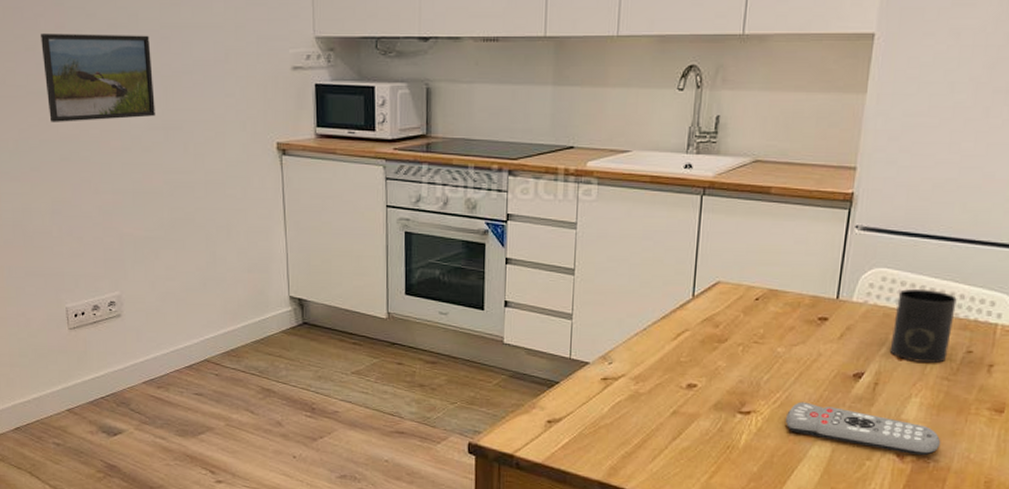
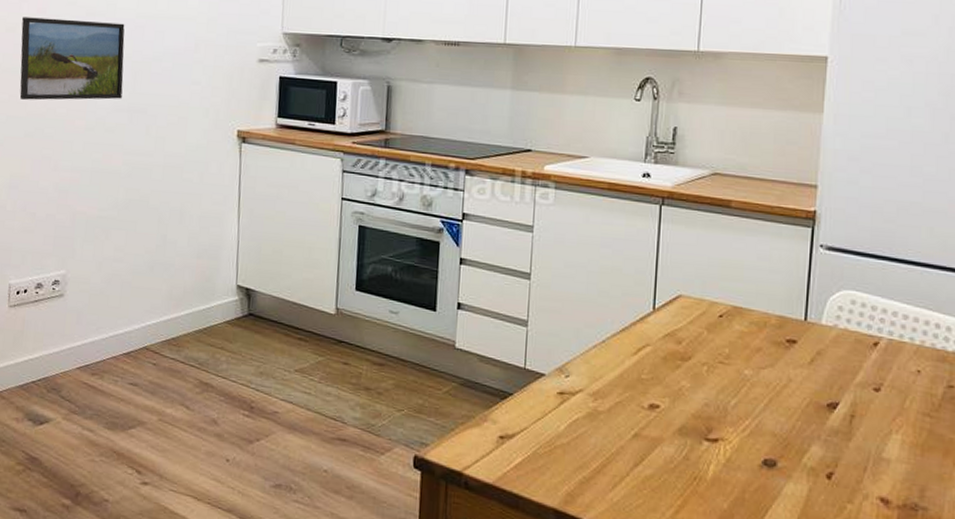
remote control: present [786,401,941,456] -> none [757,431,928,502]
mug: present [889,288,957,363] -> none [864,314,932,397]

